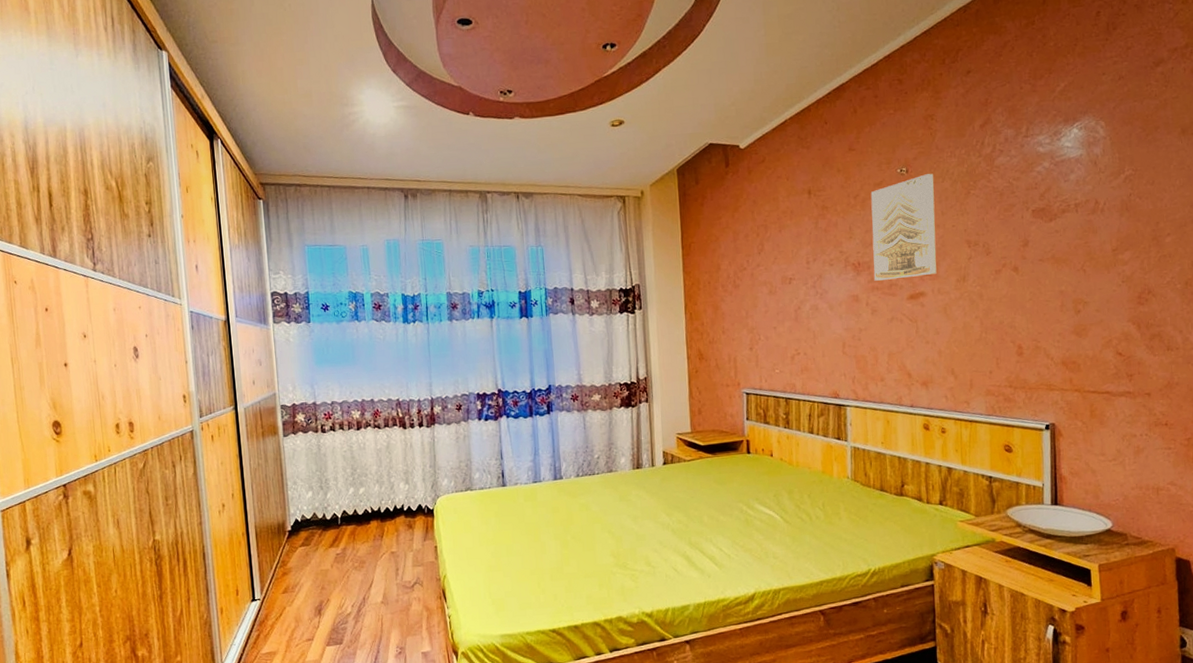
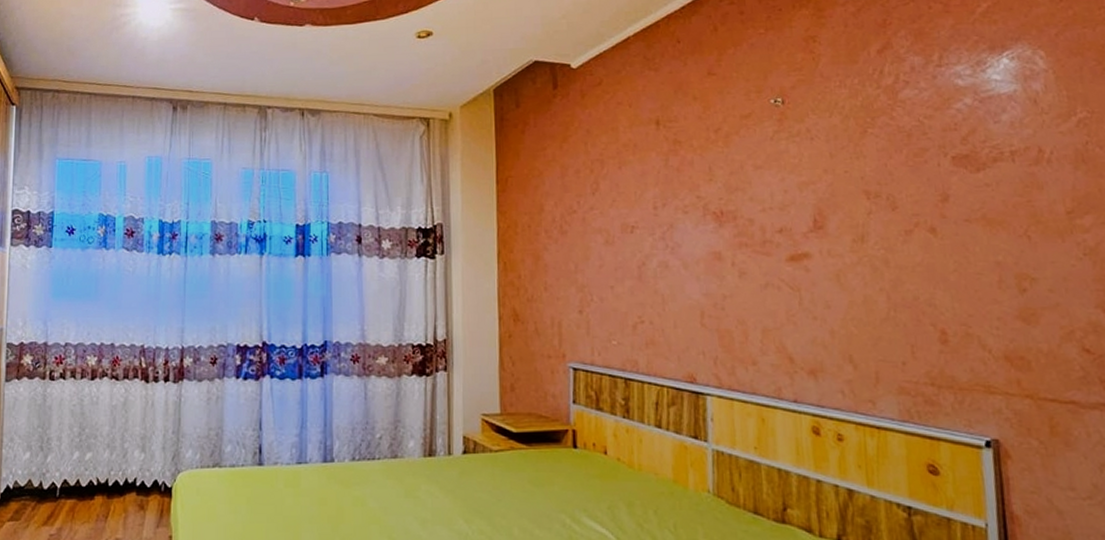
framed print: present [870,174,937,281] -> none [736,106,825,235]

